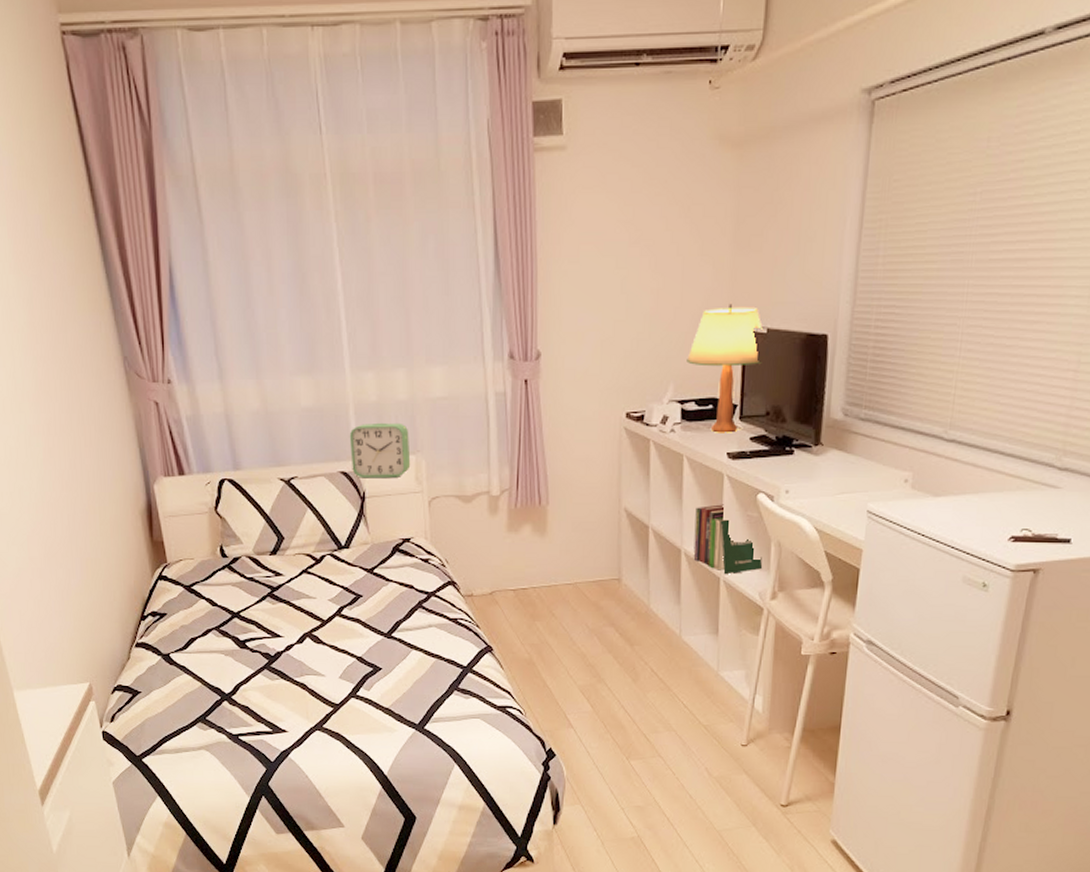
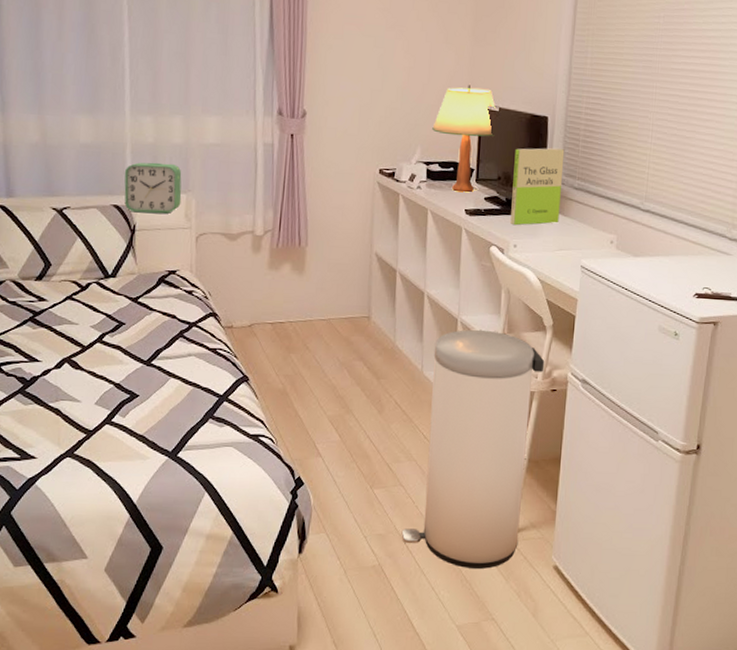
pedal bin: none [661,588,821,842] -> present [401,329,544,569]
books: present [693,504,763,575] -> none [435,254,495,317]
book: none [781,371,849,468] -> present [510,148,565,226]

